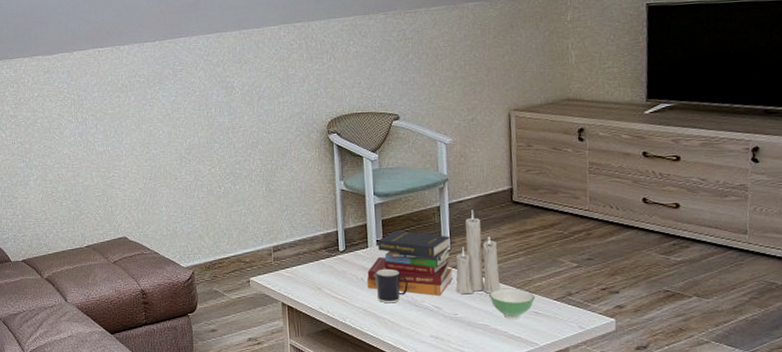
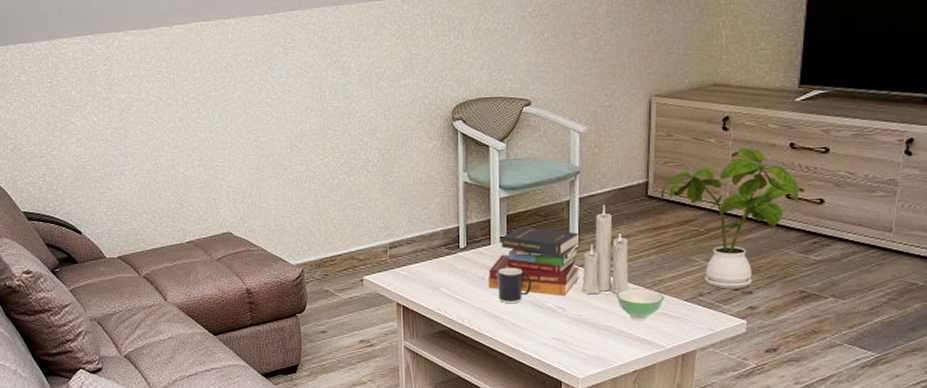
house plant: none [524,156,661,289] -> present [660,148,805,289]

